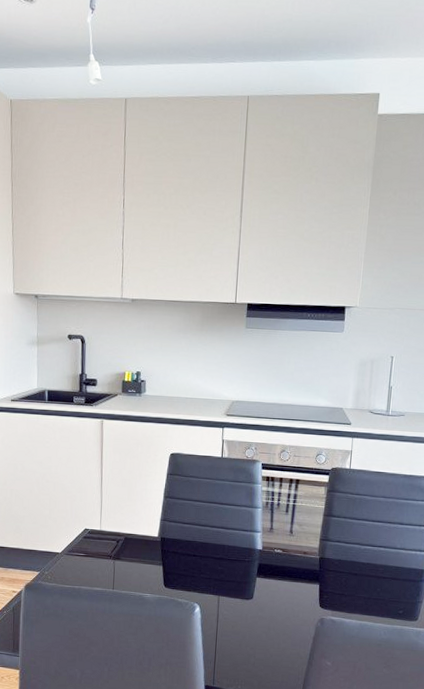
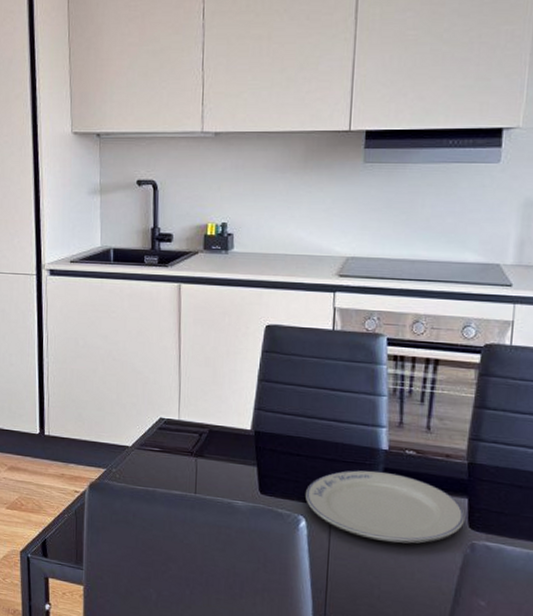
plate: none [200,565,317,621] -> present [306,470,465,544]

